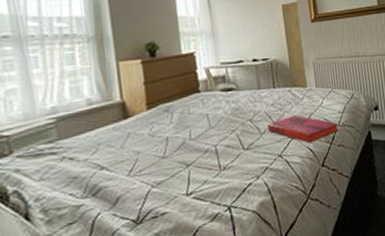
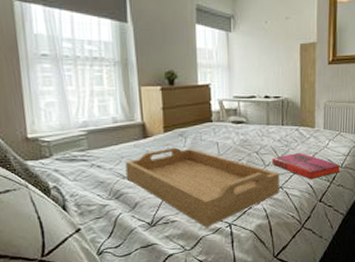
serving tray: none [103,124,280,216] -> present [125,147,280,228]

